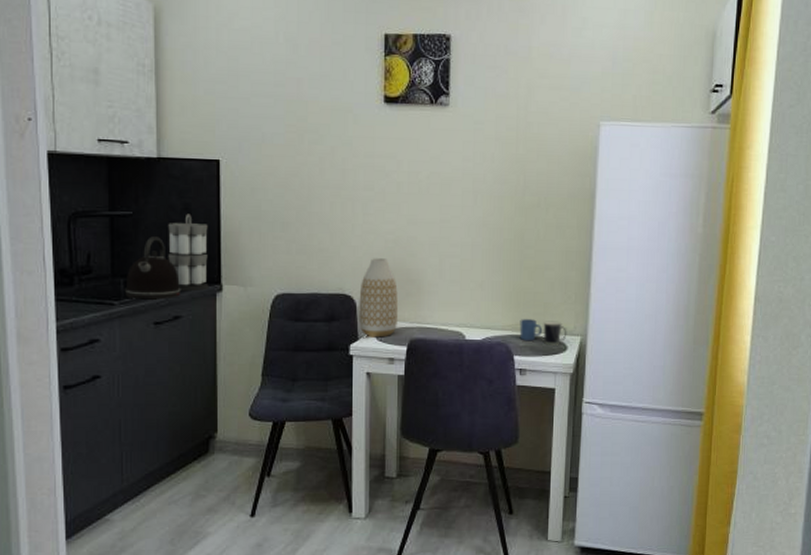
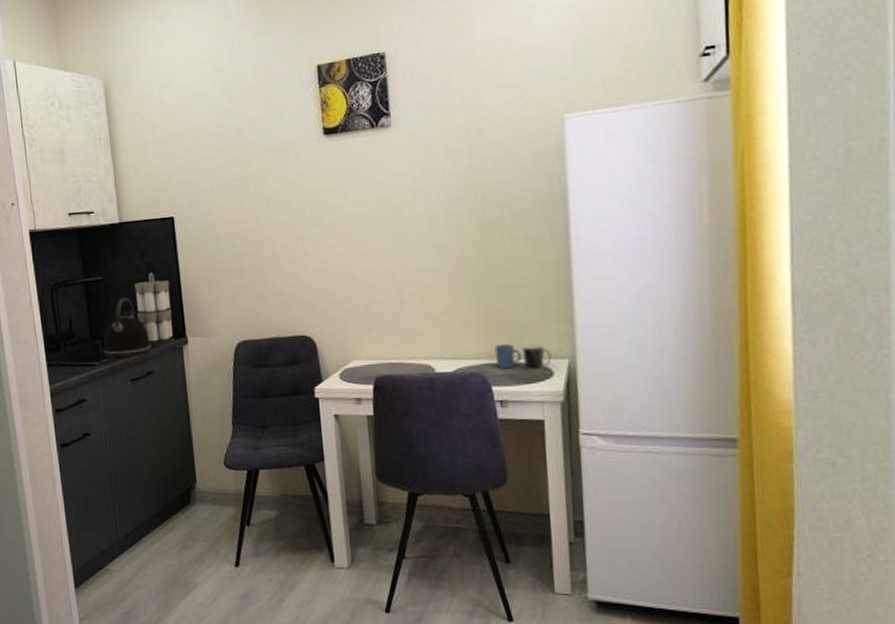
vase: present [359,258,398,338] -> none [318,294,361,378]

